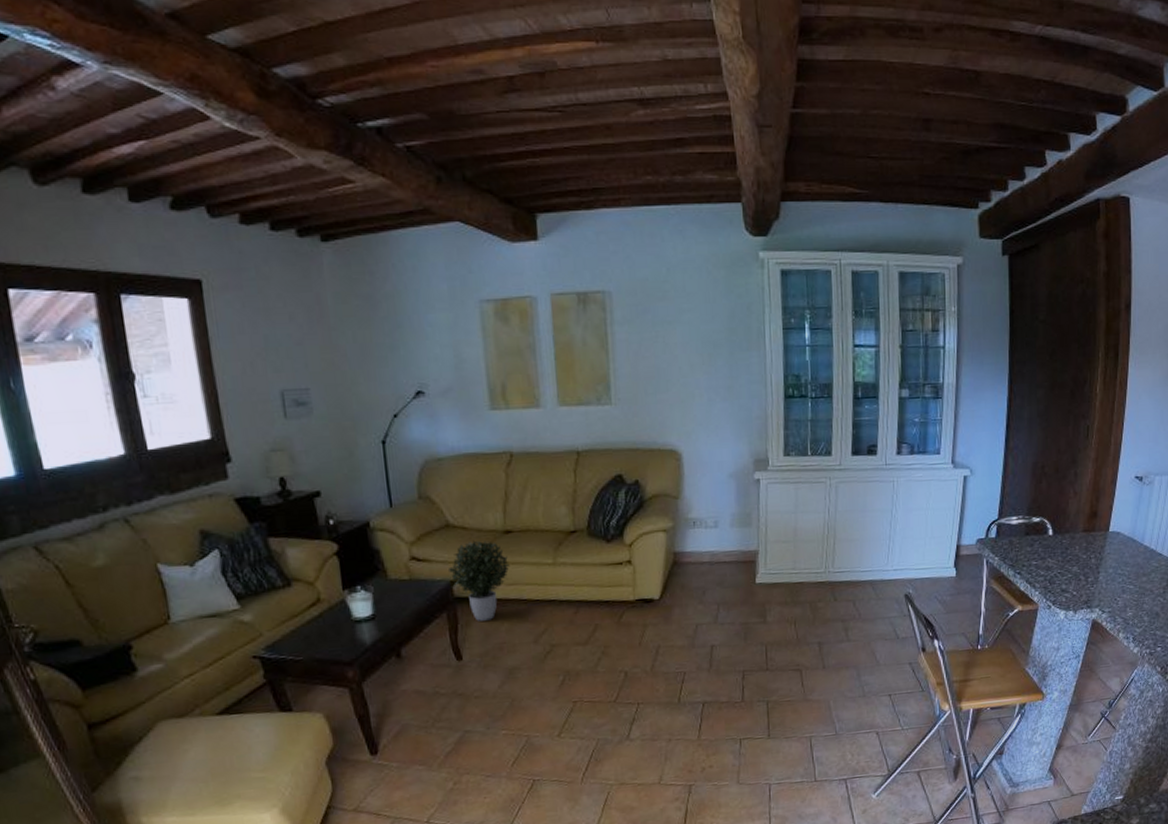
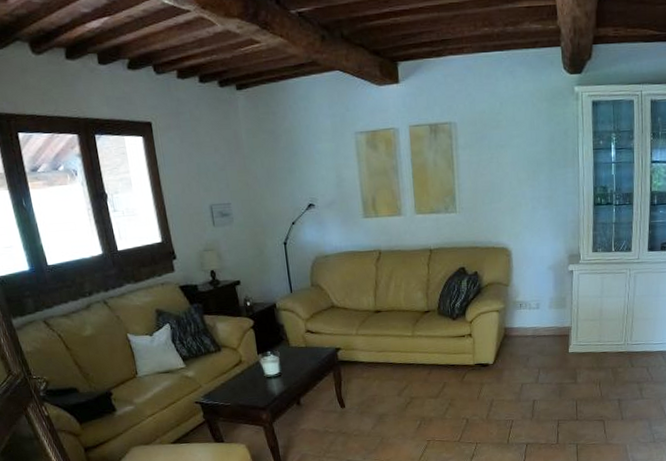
potted plant: present [449,540,510,621] -> none [334,318,380,379]

